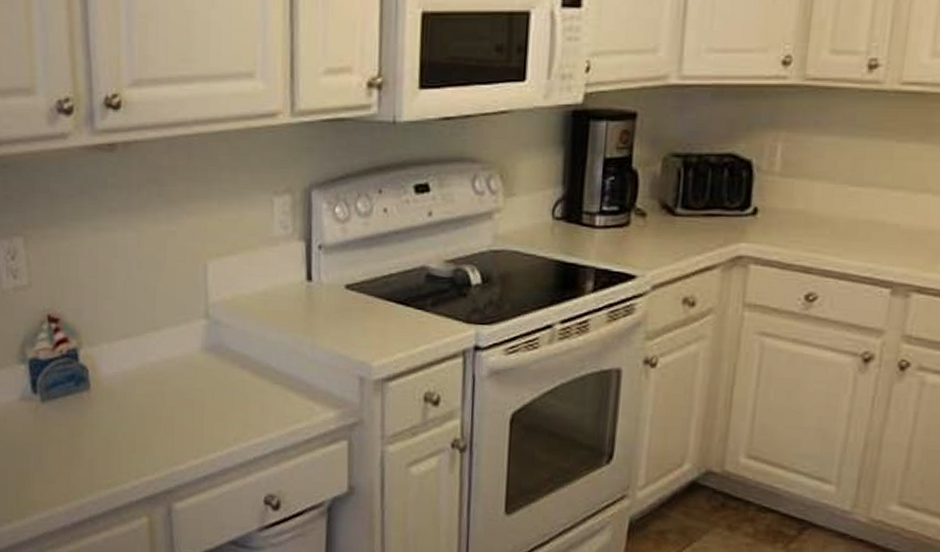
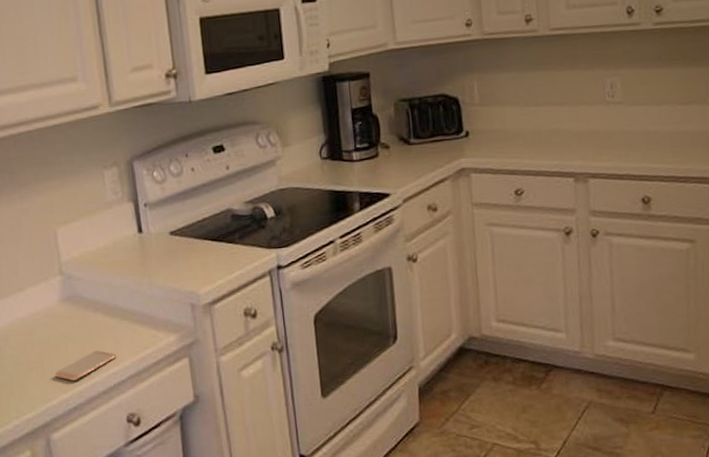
smartphone: none [187,415,262,446] -> present [55,350,117,381]

